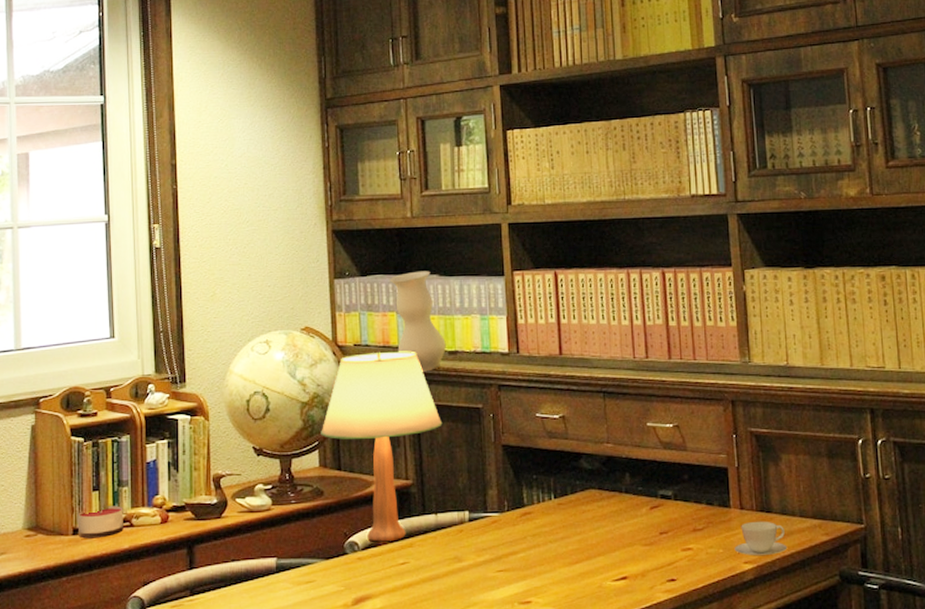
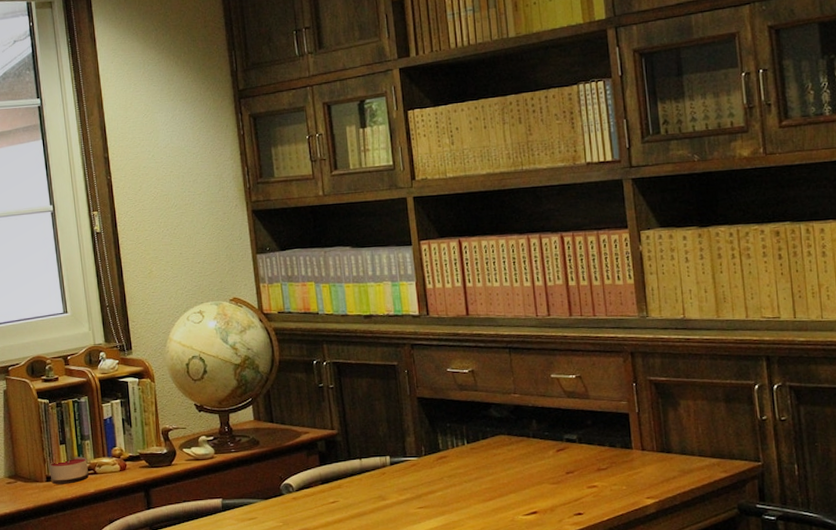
table lamp: present [321,346,443,542] -> none [253,313,362,484]
vase: present [389,271,446,372] -> none [306,243,362,334]
teacup: present [734,521,788,556] -> none [637,460,688,492]

